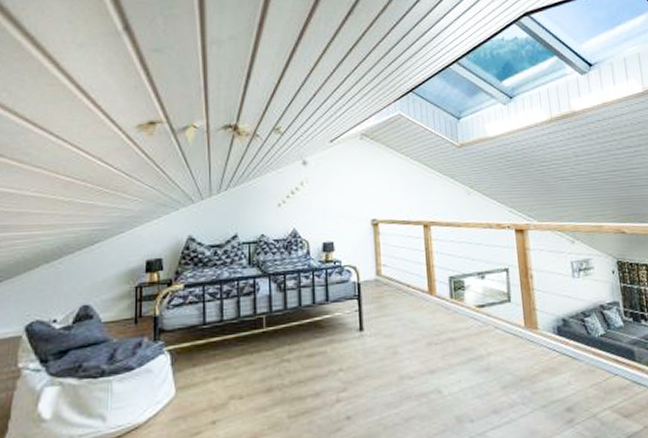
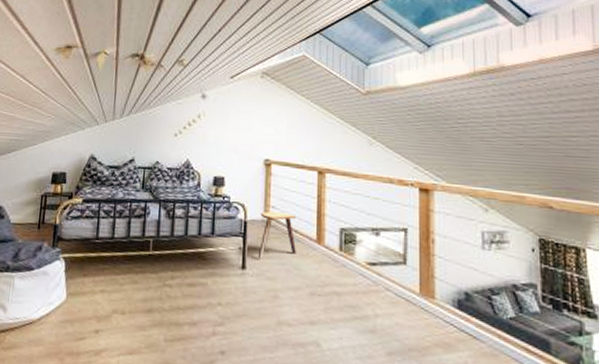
stool: none [373,269,410,318] -> present [257,211,296,259]

